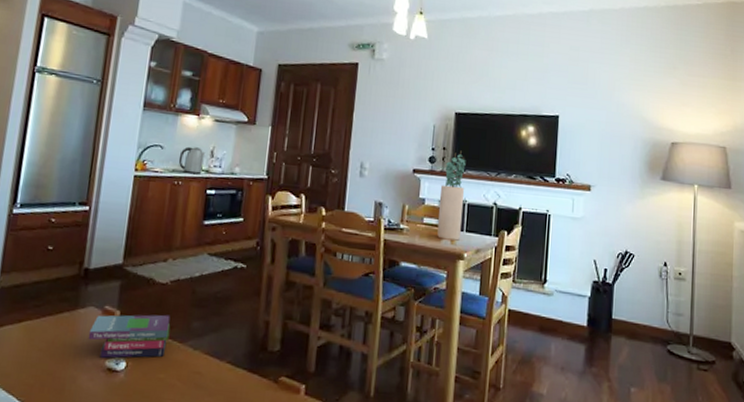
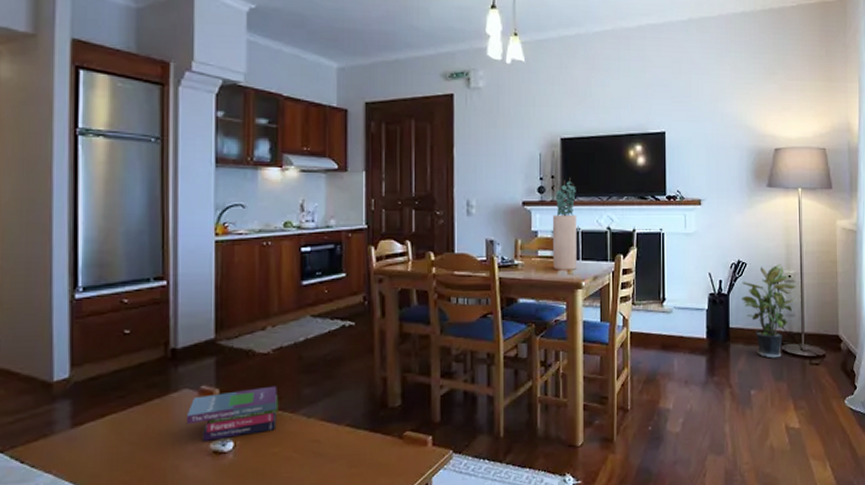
kettle: present [178,146,206,175] -> none [264,202,295,233]
potted plant: none [627,260,687,358] -> present [742,264,796,359]

